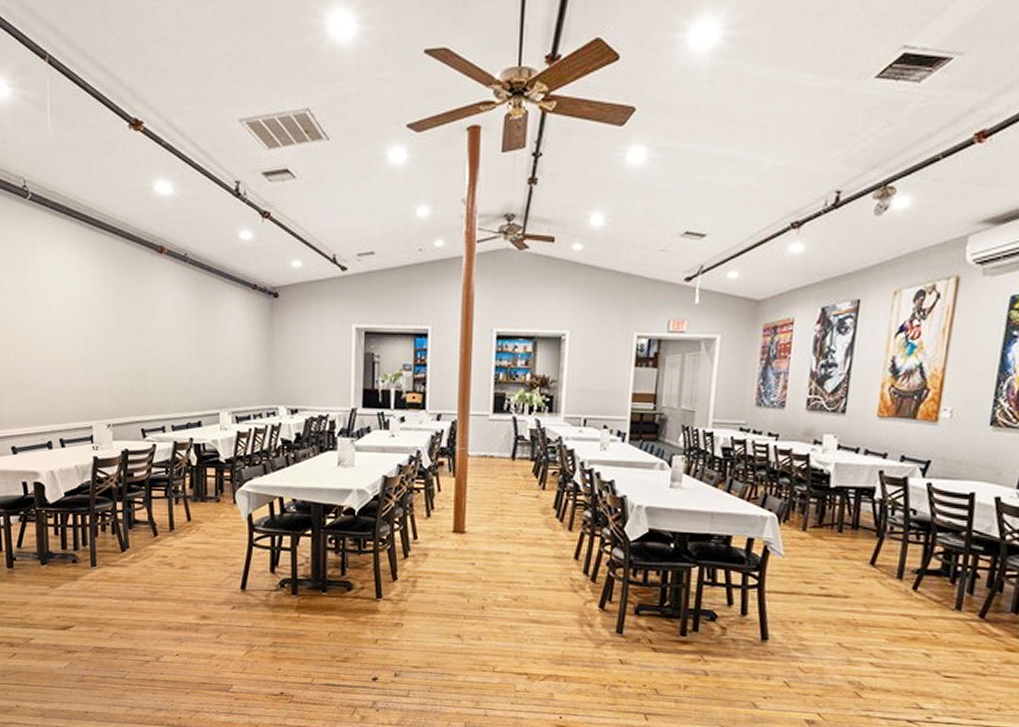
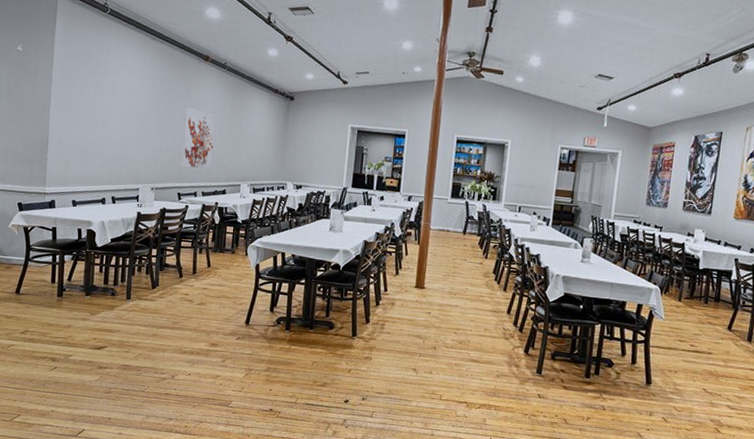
wall art: none [138,316,183,396] -> present [179,107,217,169]

